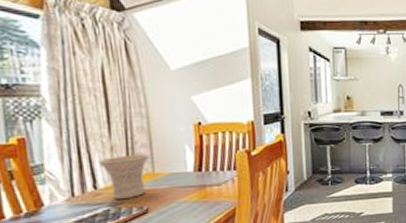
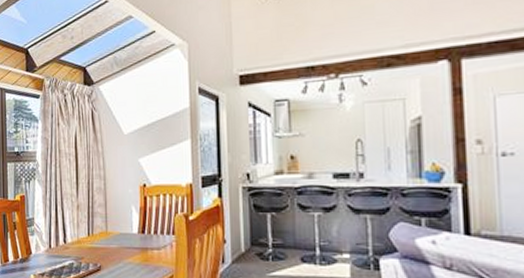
vase: present [98,154,150,200] -> none [68,213,104,255]

